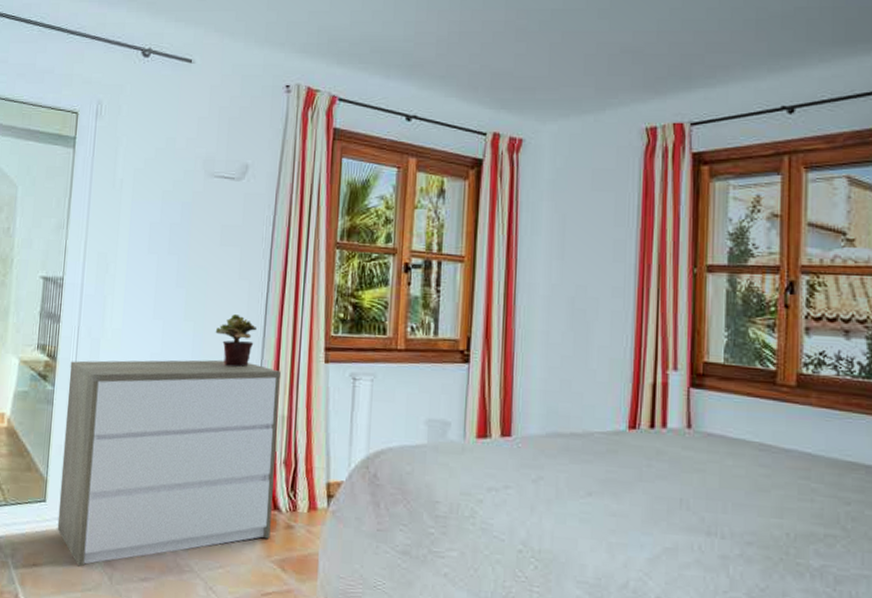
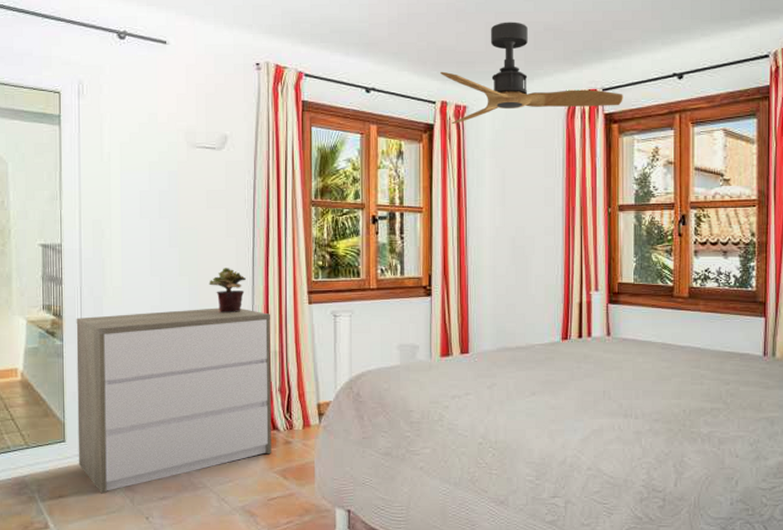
ceiling fan: none [494,42,717,160] -> present [440,21,623,125]

